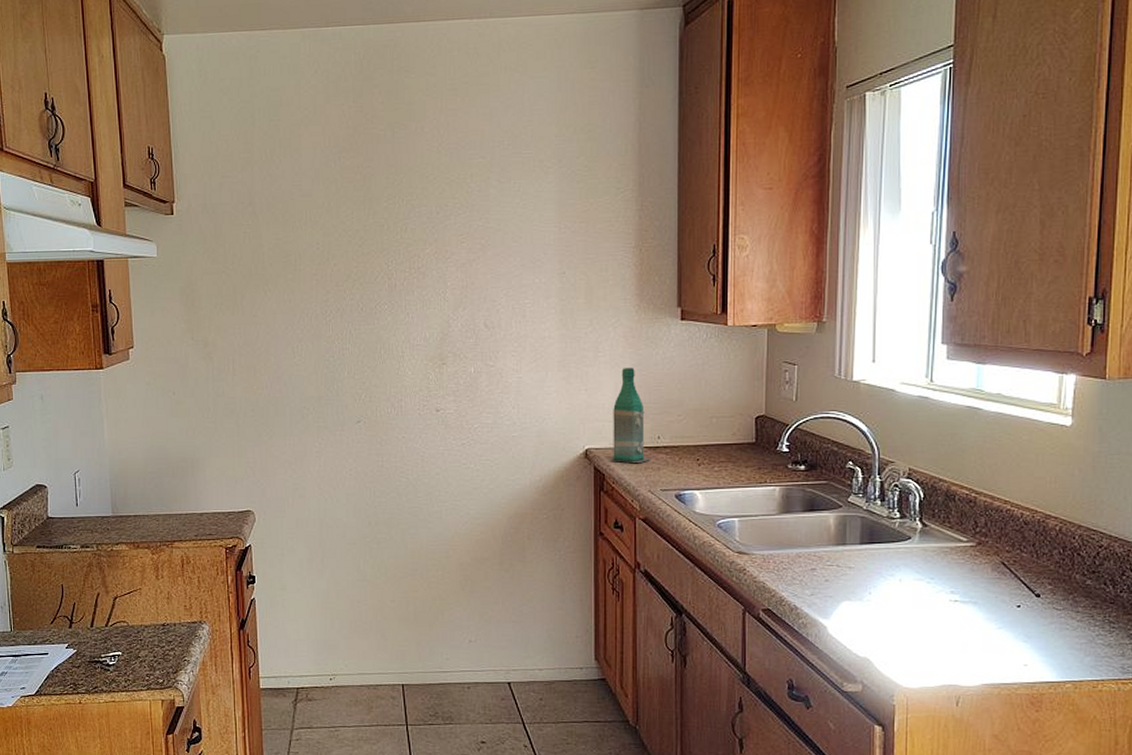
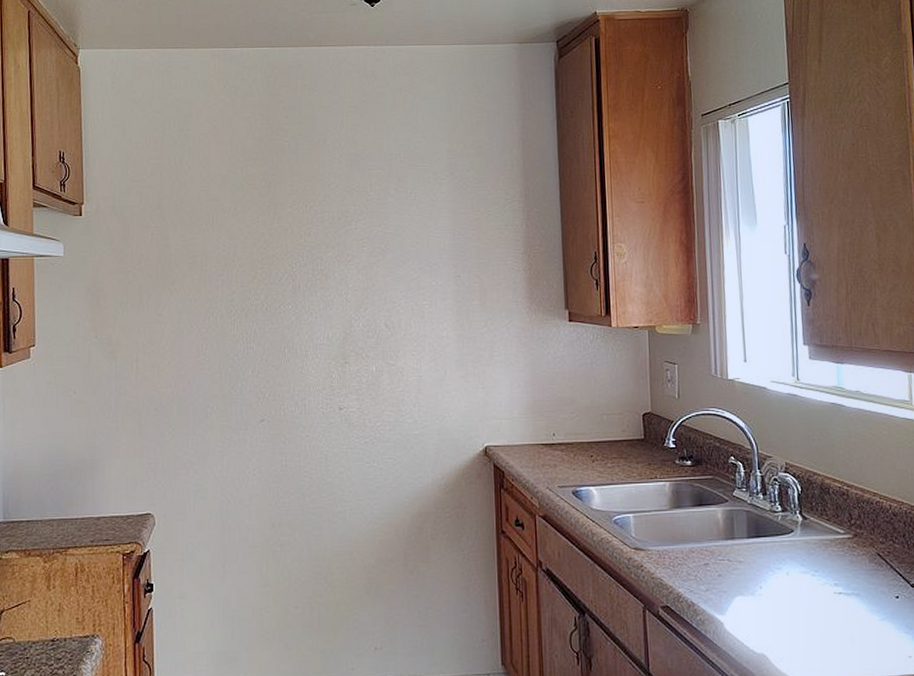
bottle: present [609,368,651,463] -> none [508,367,548,460]

